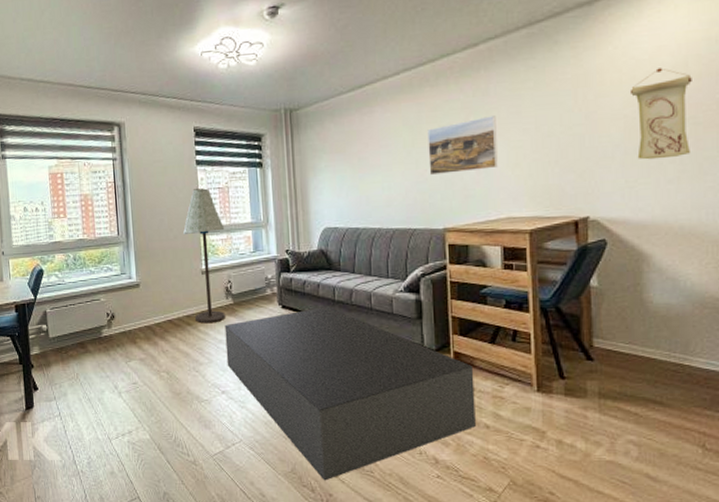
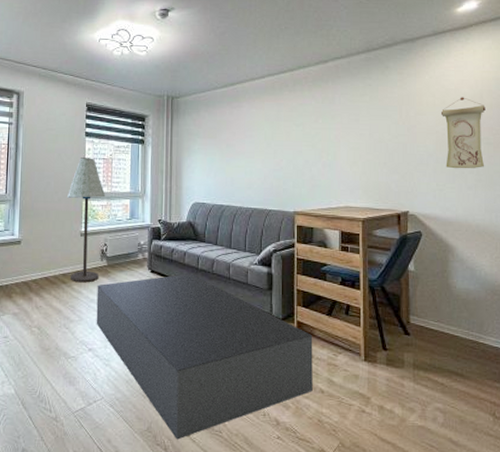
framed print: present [427,116,498,176] -> none [284,120,339,166]

